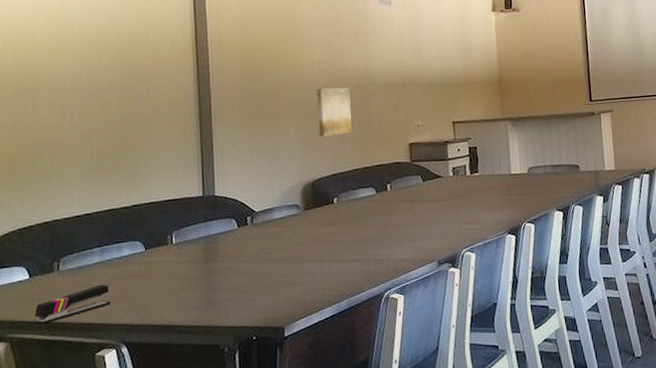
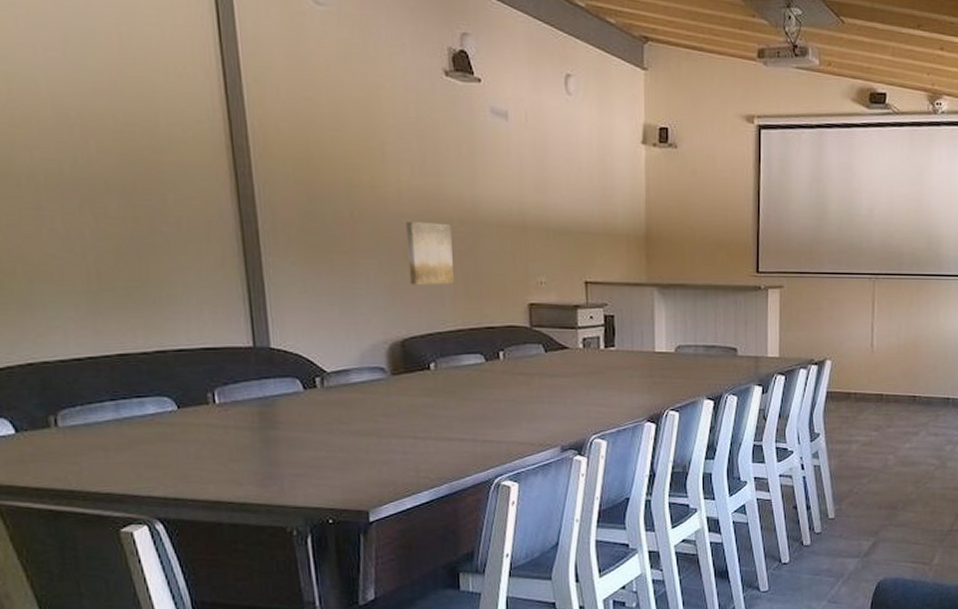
stapler: present [35,284,110,324] -> none [29,447,135,491]

